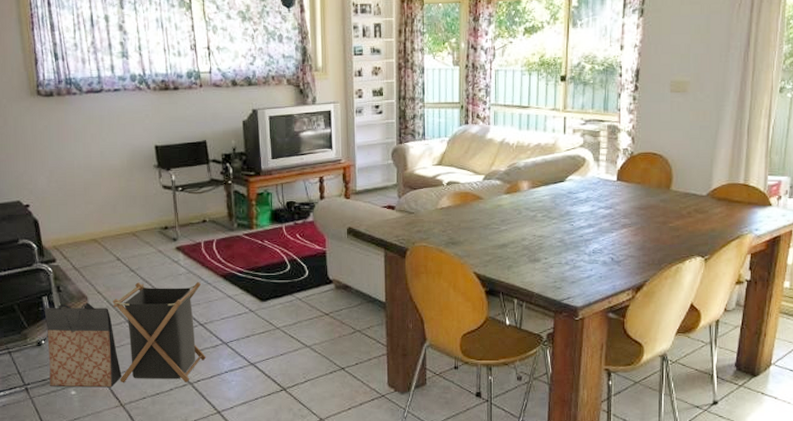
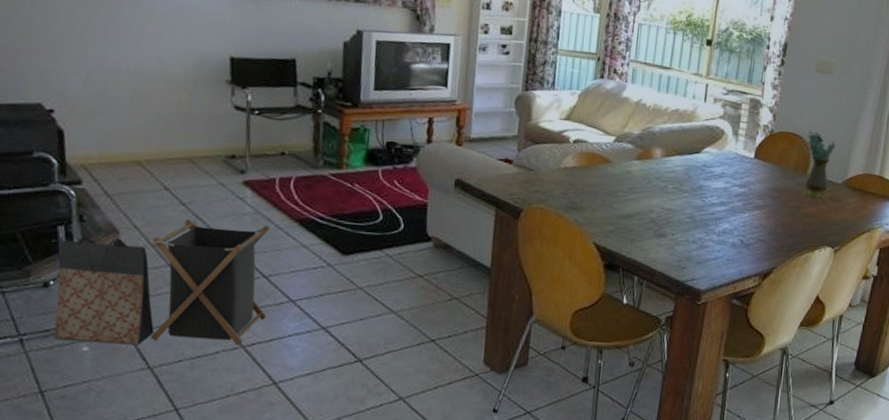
vase: none [668,148,697,212] -> present [804,129,836,198]

